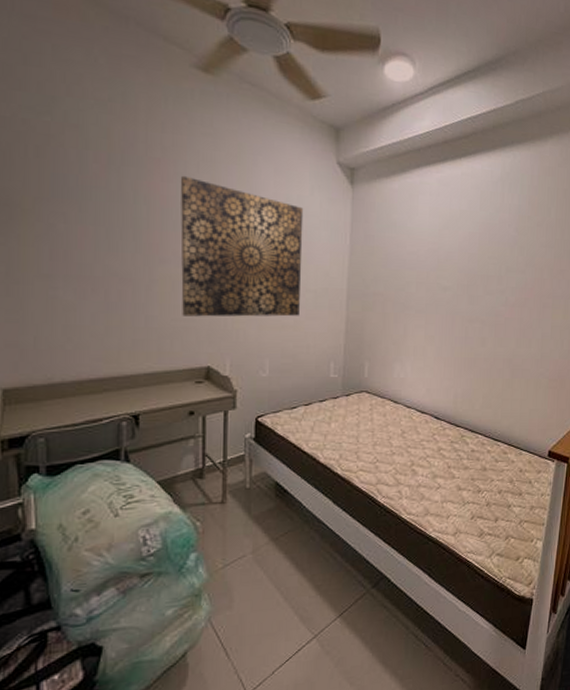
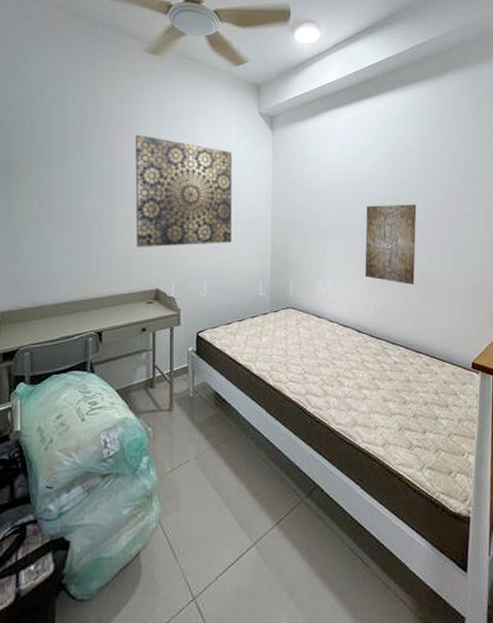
wall art: none [448,281,507,371] -> present [365,204,417,285]

